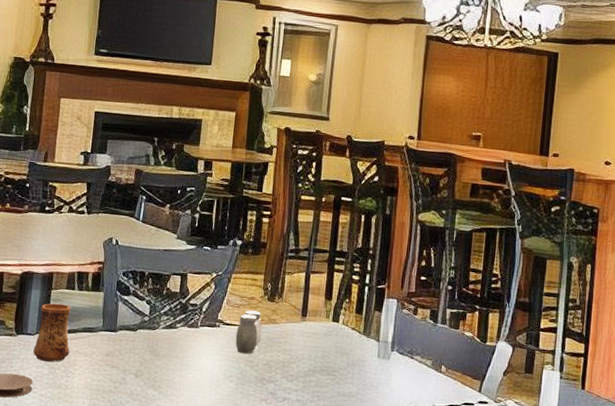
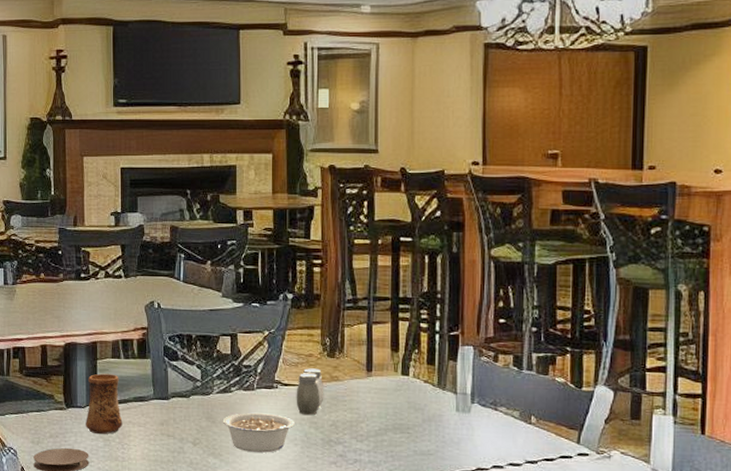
legume: none [165,348,232,388] -> present [222,412,295,453]

